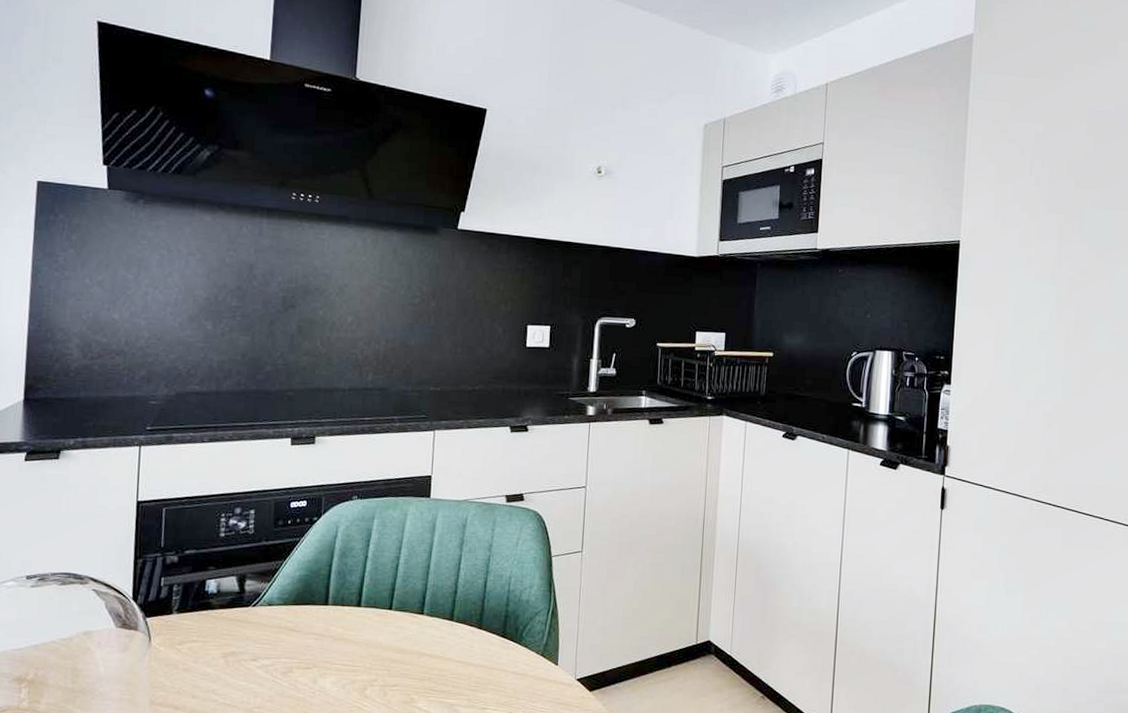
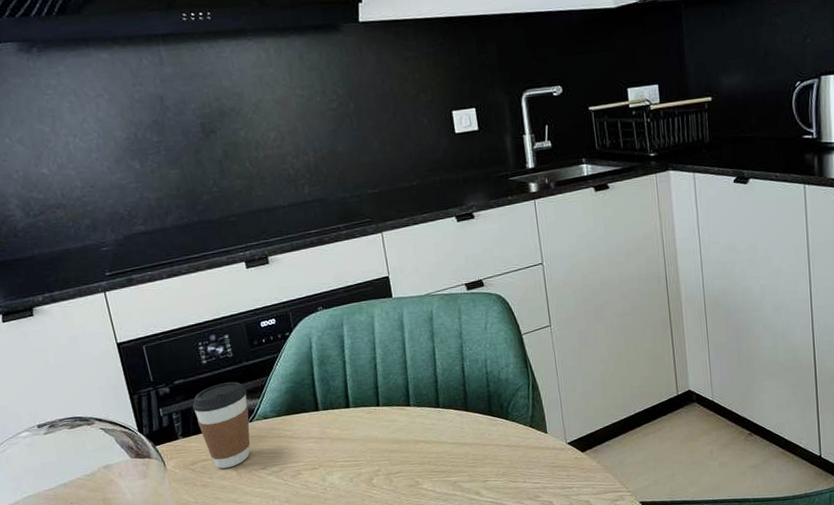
coffee cup: none [197,559,259,654] -> present [192,381,251,469]

